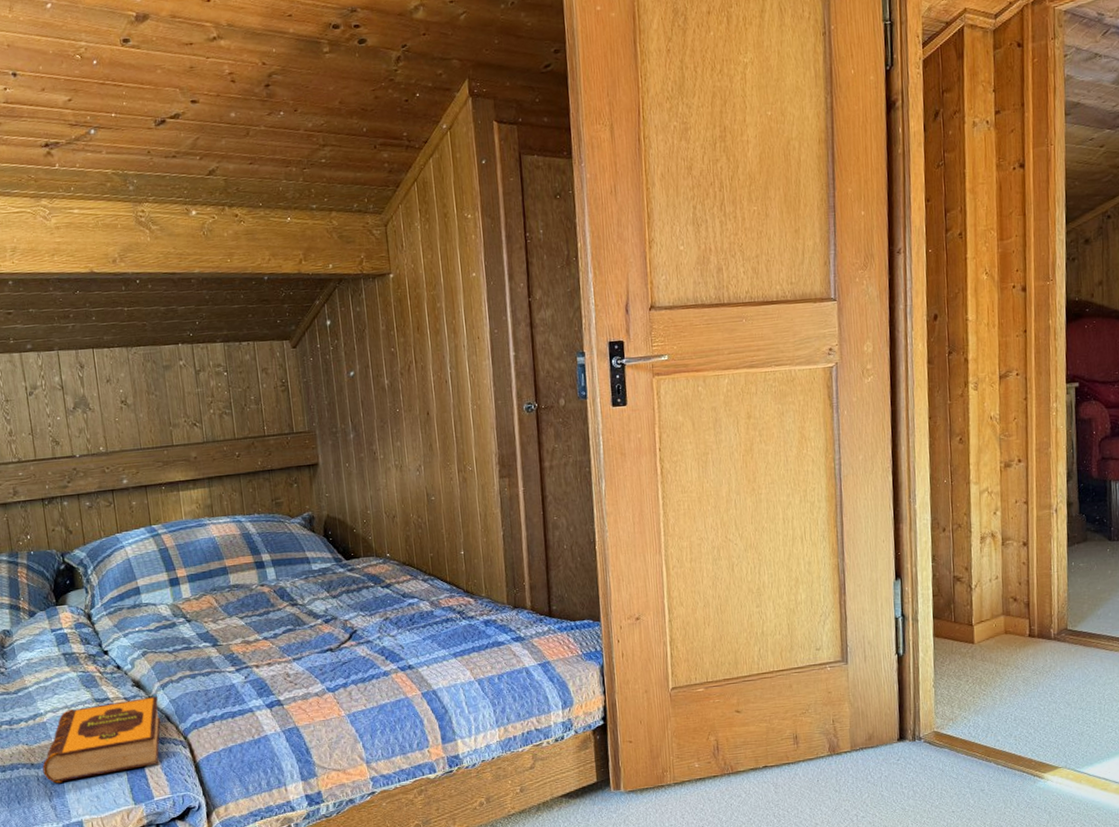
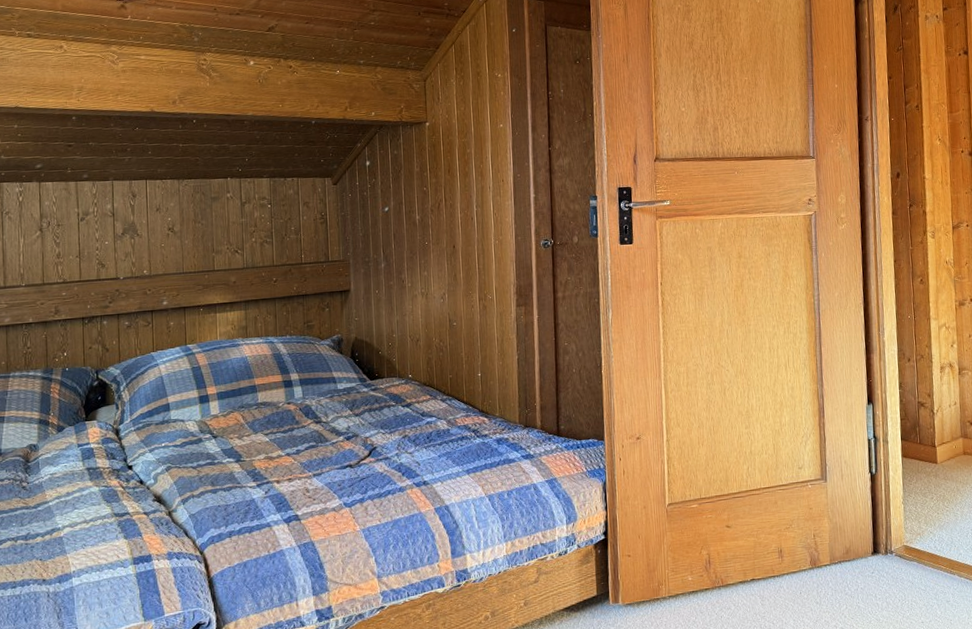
hardback book: present [42,696,161,783] -> none [54,510,178,599]

